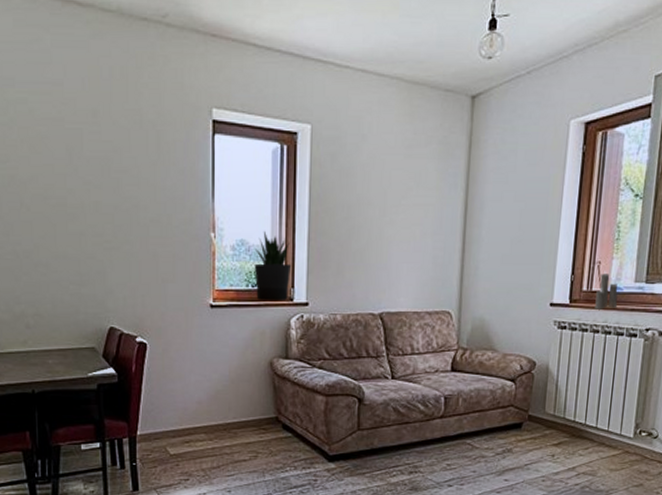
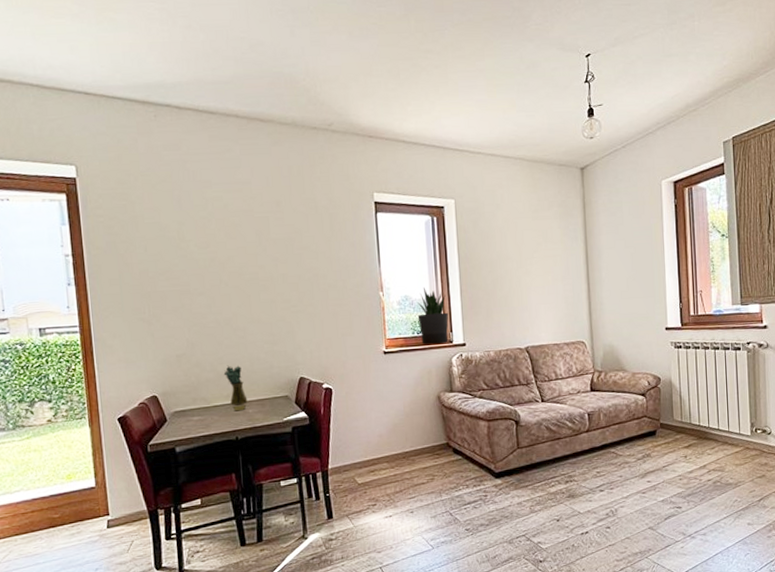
vase: none [20,306,48,361] -> present [223,365,248,412]
candle: present [595,271,618,309] -> none [702,297,721,330]

